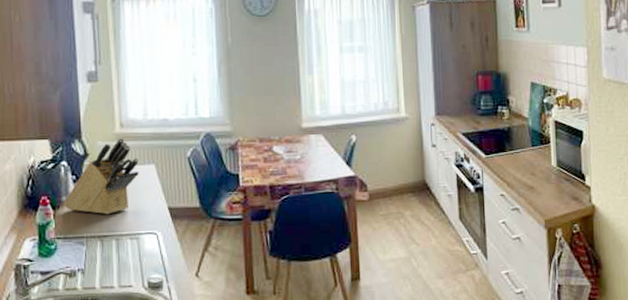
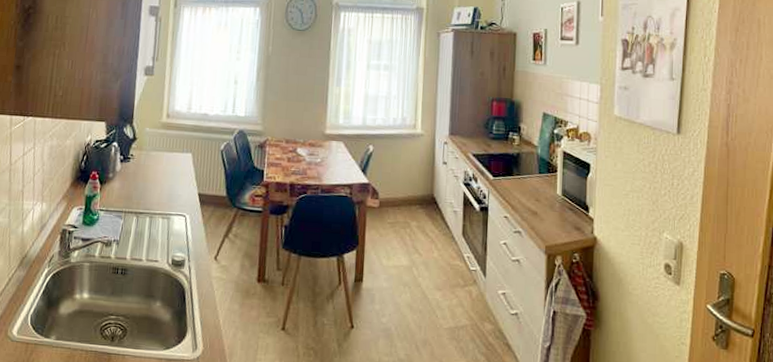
knife block: present [63,138,139,215] -> none [109,127,178,194]

